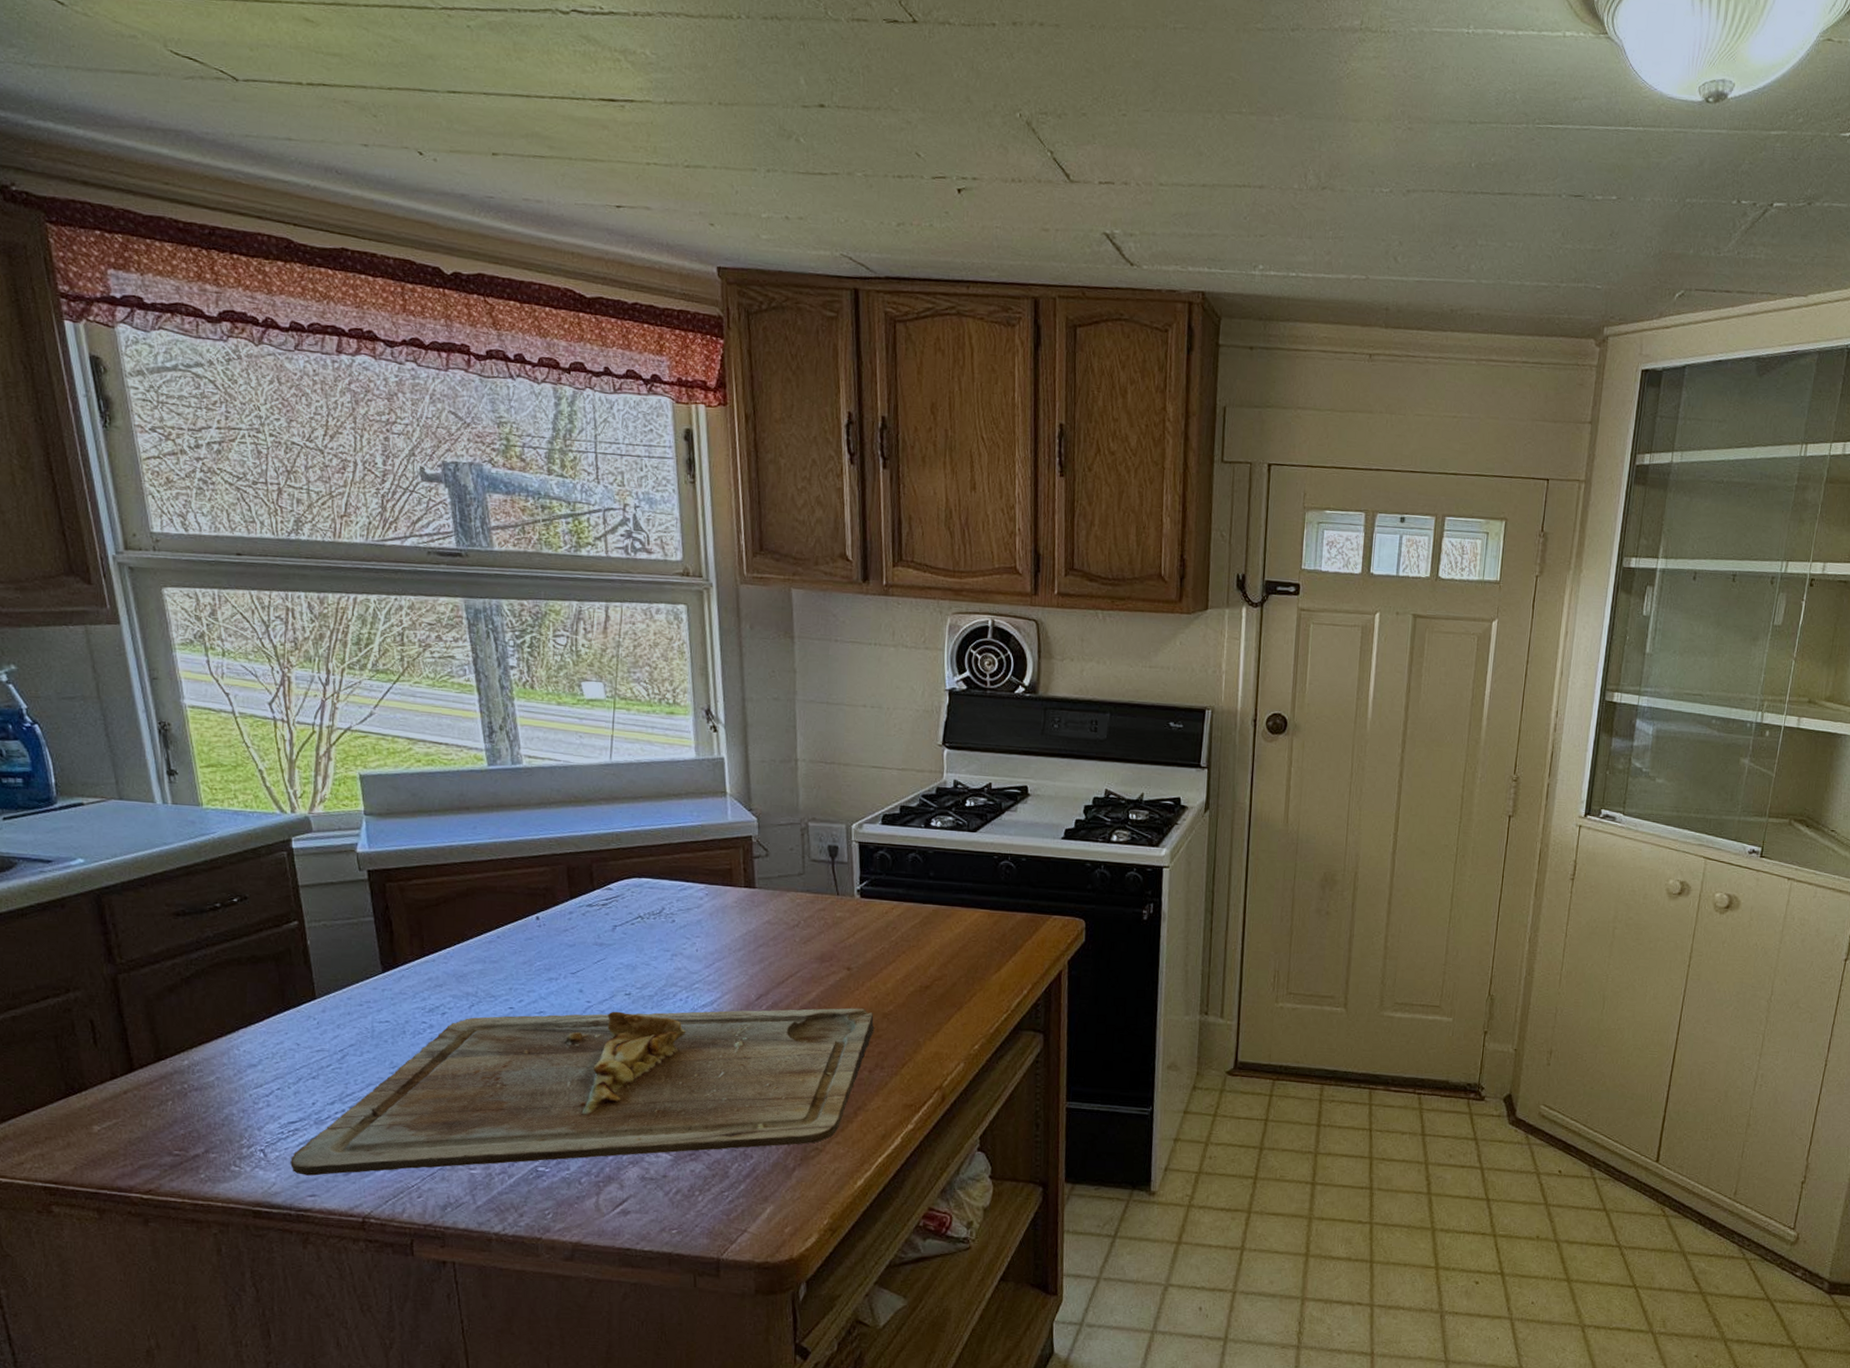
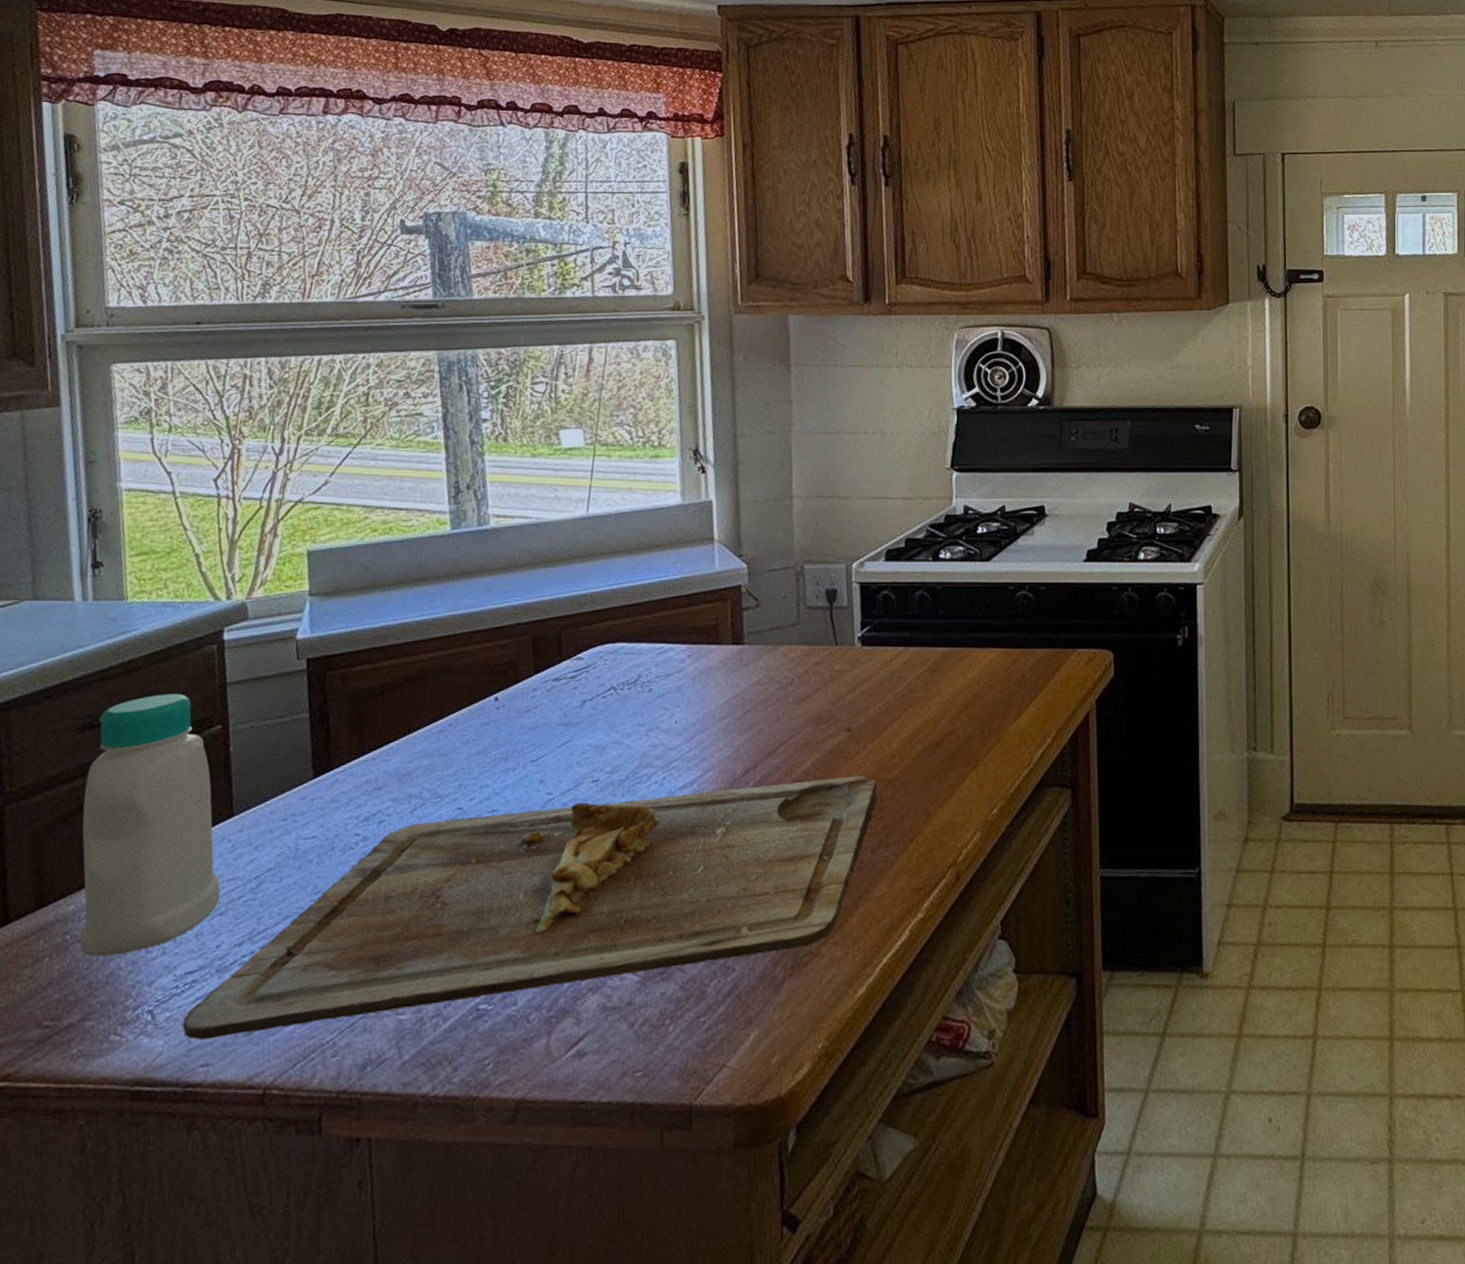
bottle: none [185,890,311,1104] -> present [79,693,221,956]

